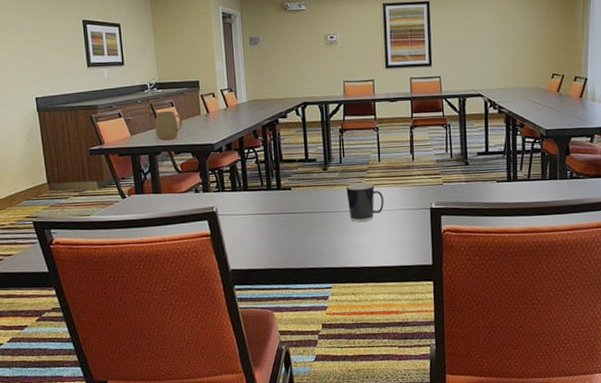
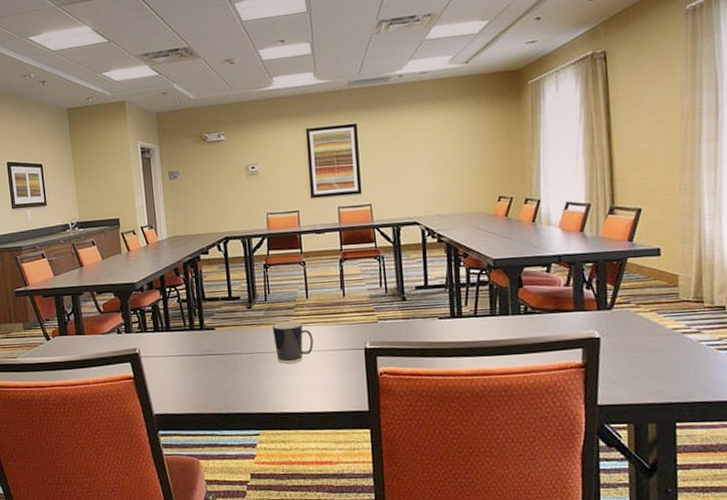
beer mug: present [154,110,182,141] -> none [77,249,104,281]

